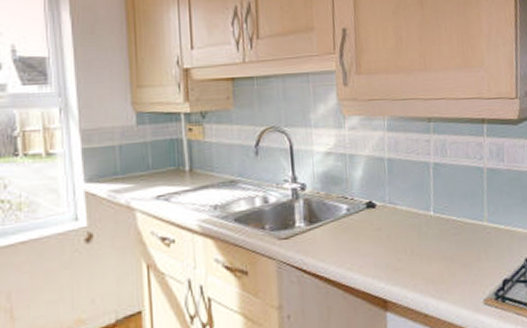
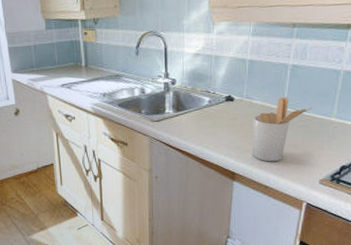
utensil holder: none [400,200,462,282] -> present [252,97,312,162]

